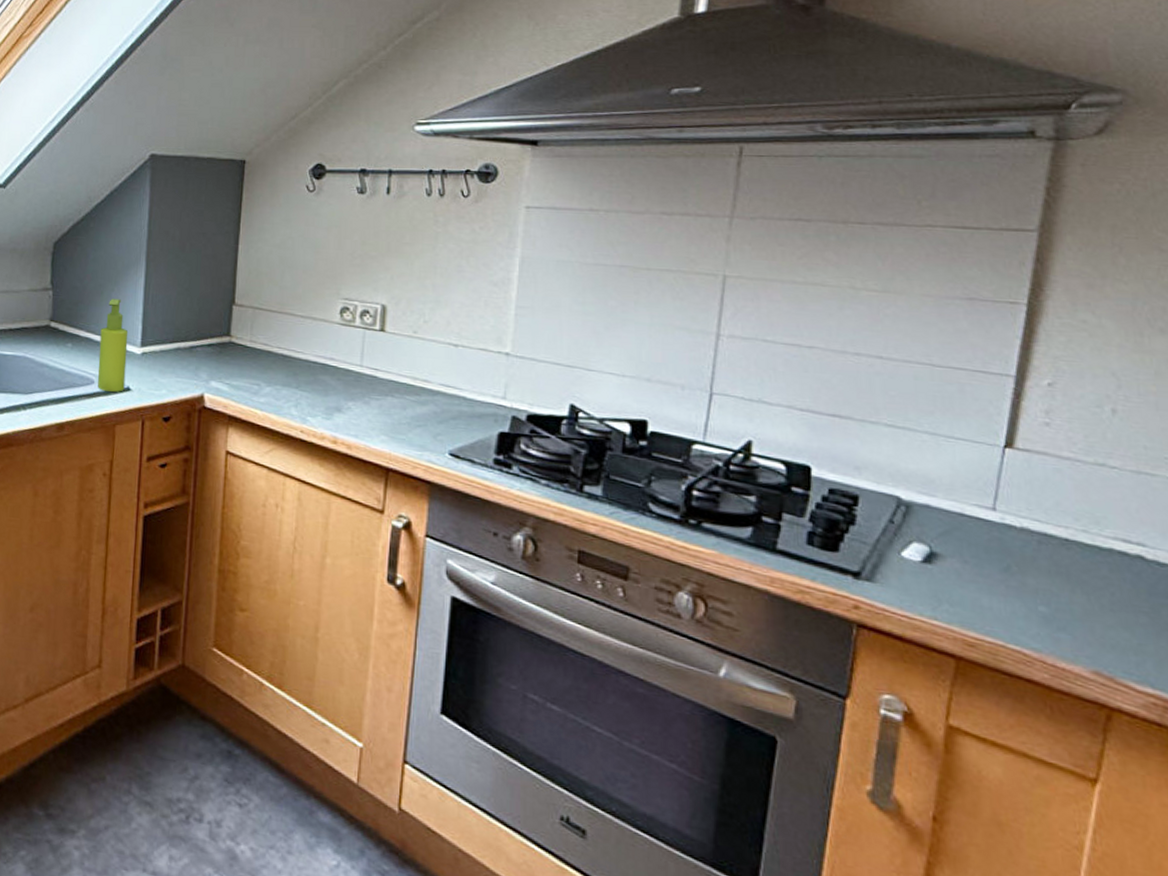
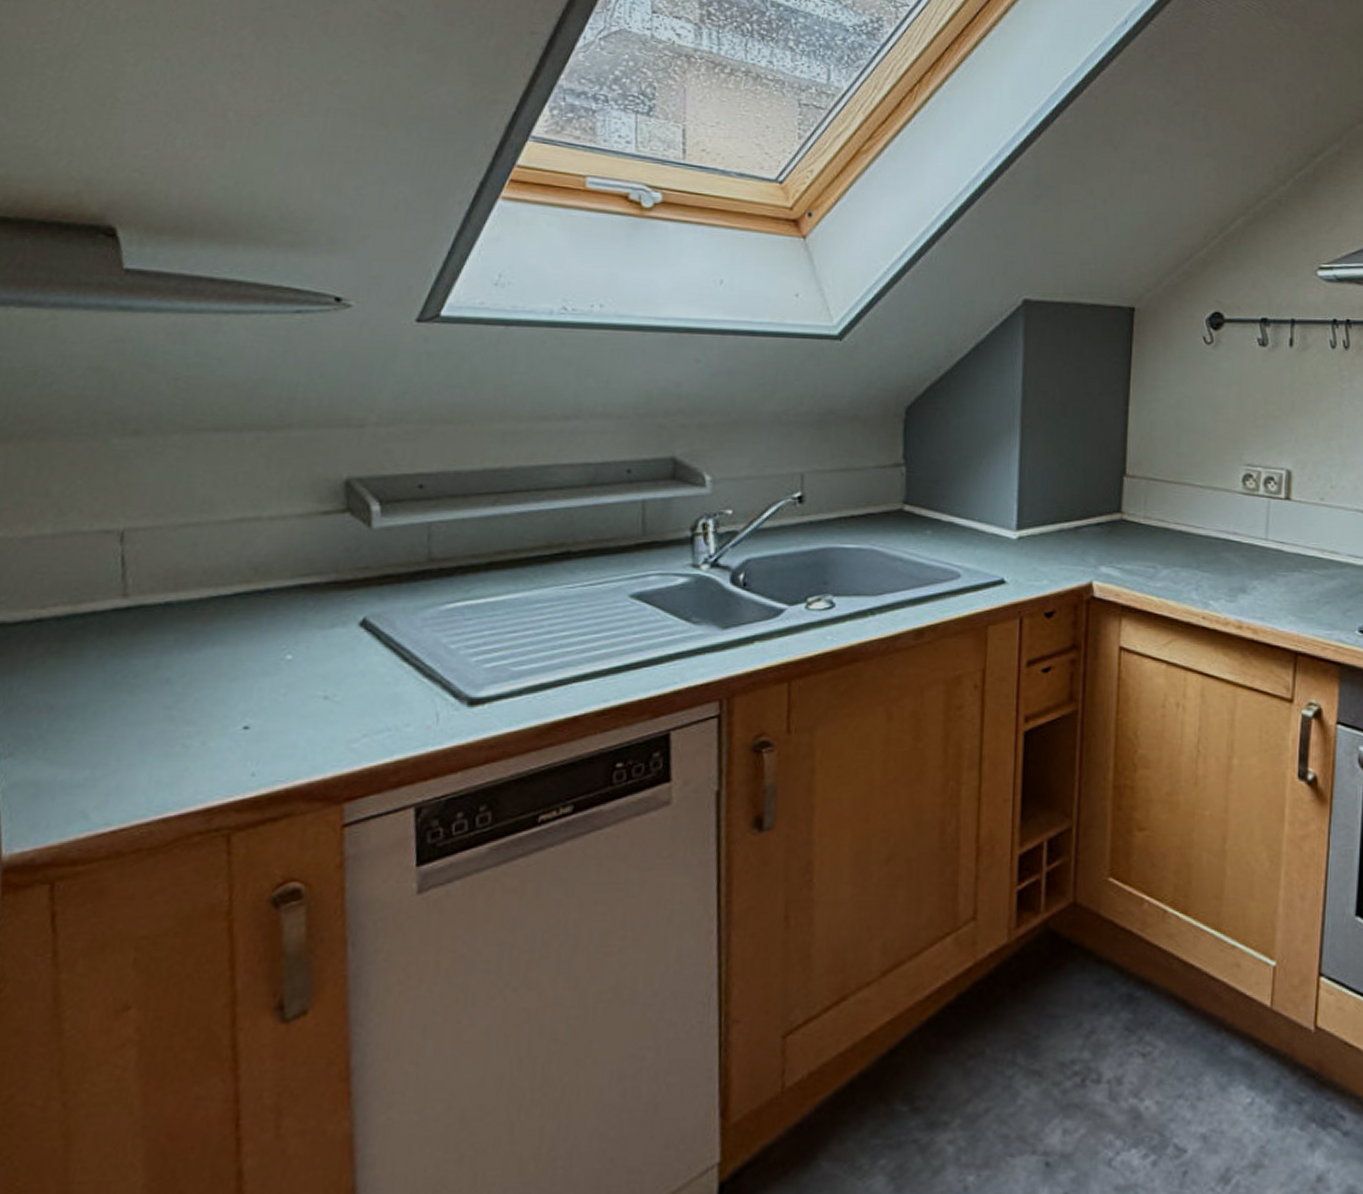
soap dispenser: present [97,298,129,392] -> none [964,474,1001,586]

